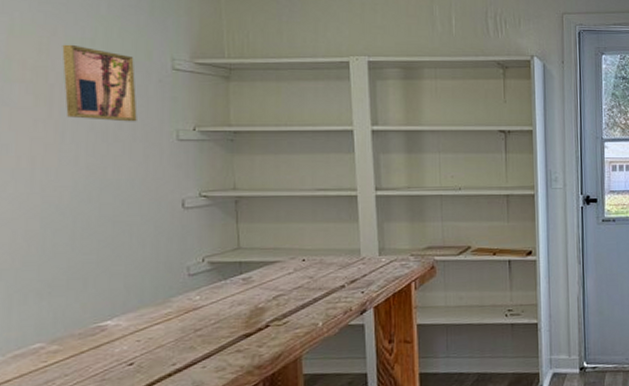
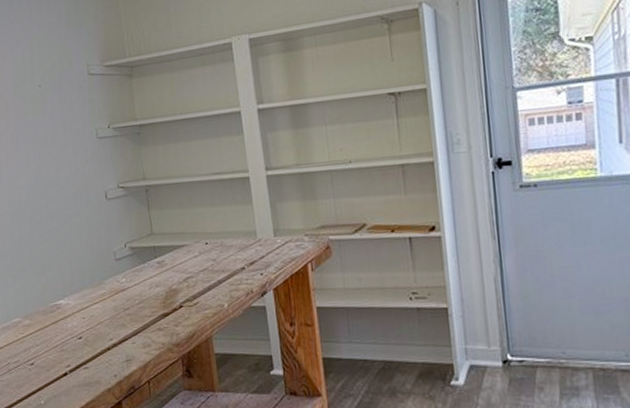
wall art: present [62,44,137,122] -> none [11,64,67,128]

